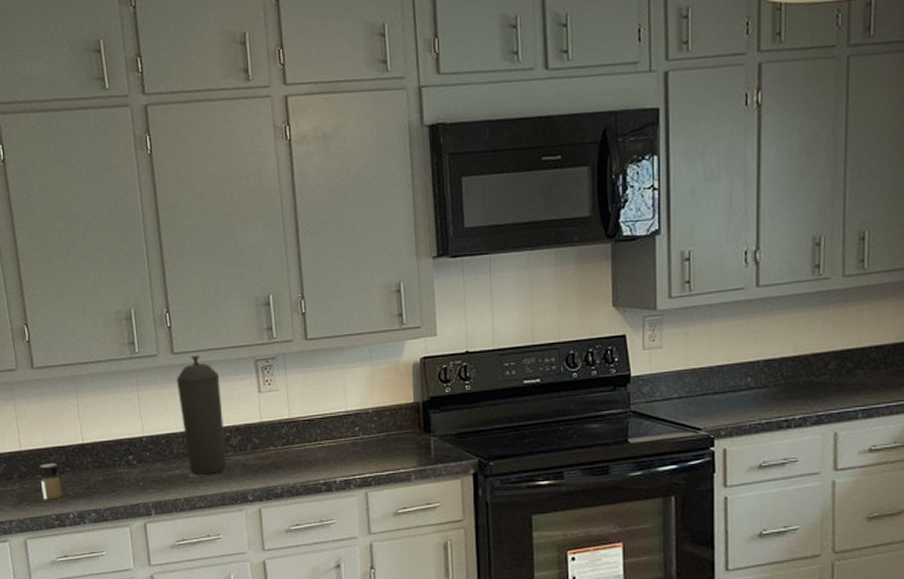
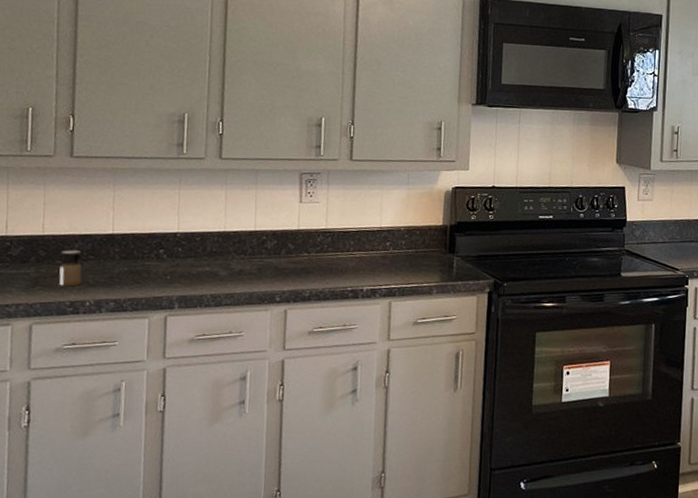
canister: present [176,356,227,475] -> none [220,163,264,274]

